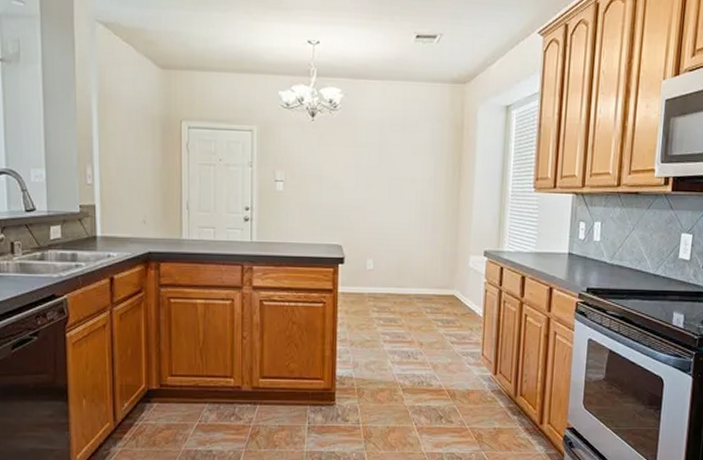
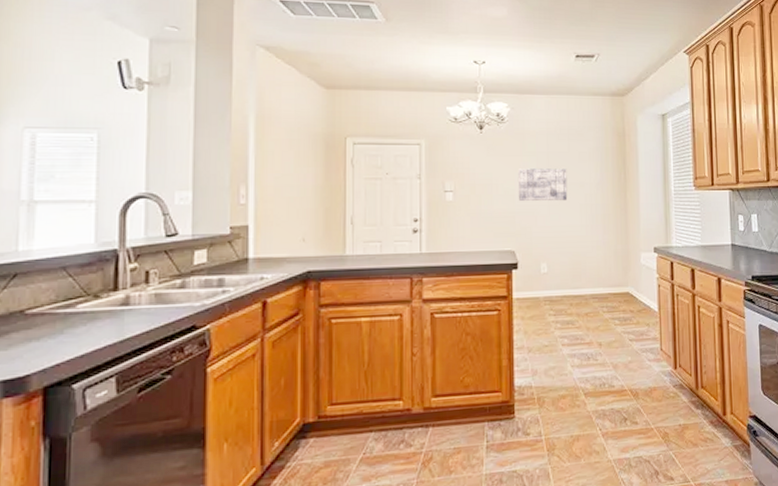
wall art: none [347,160,399,197] -> present [518,168,568,202]

